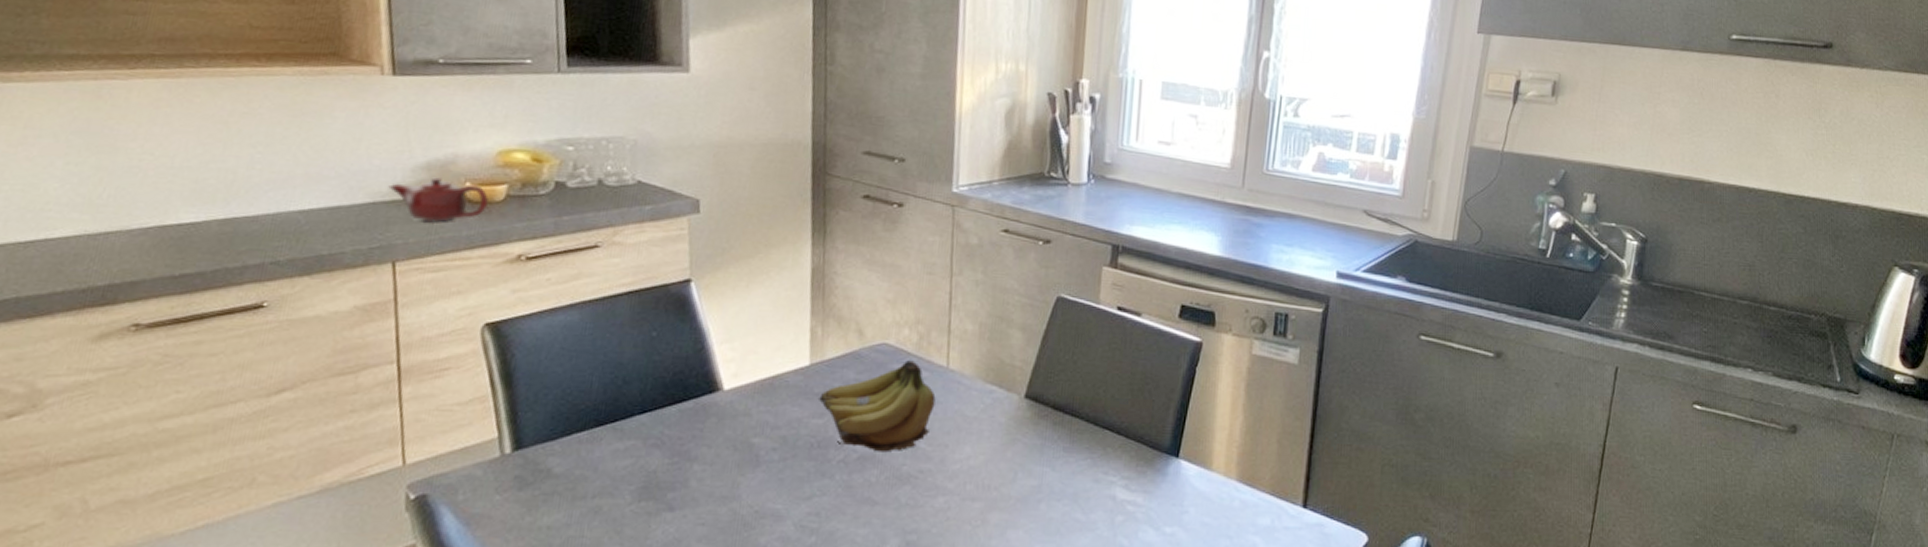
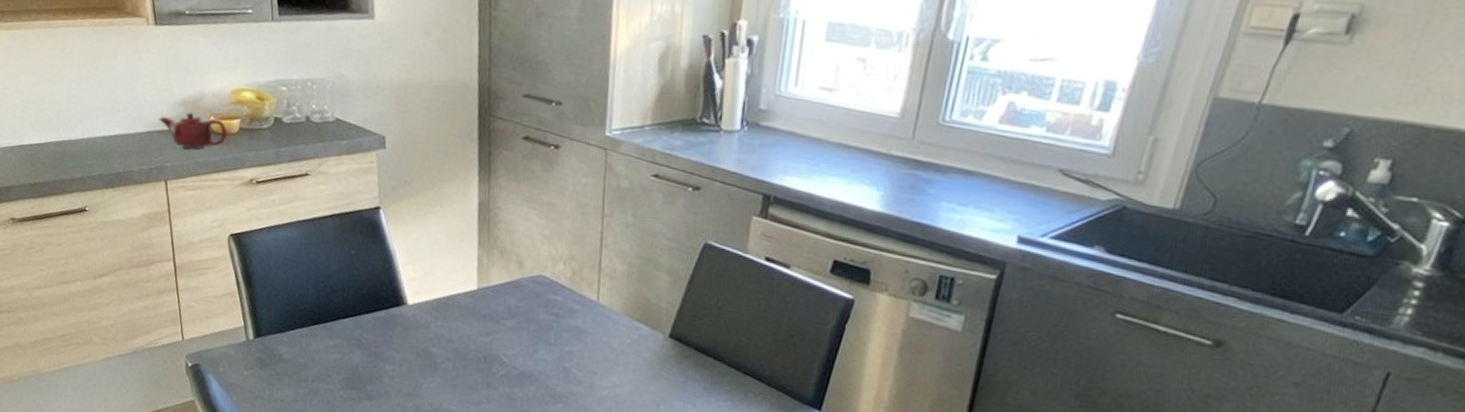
fruit: present [817,360,936,453] -> none [484,292,587,373]

